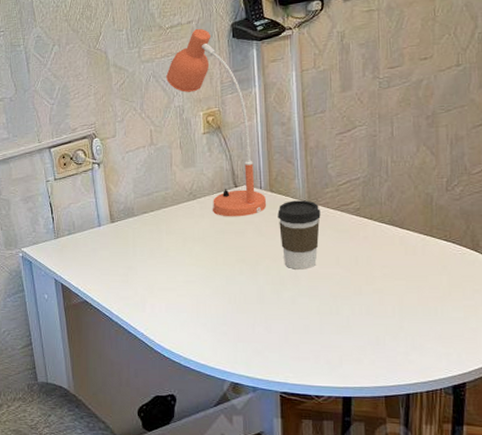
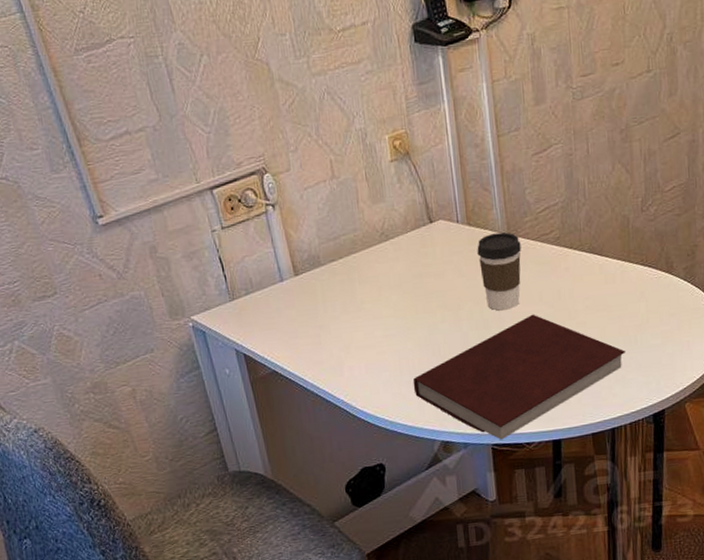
desk lamp: present [166,28,267,217] -> none [342,31,465,258]
notebook: none [208,276,425,389] -> present [412,314,626,440]

